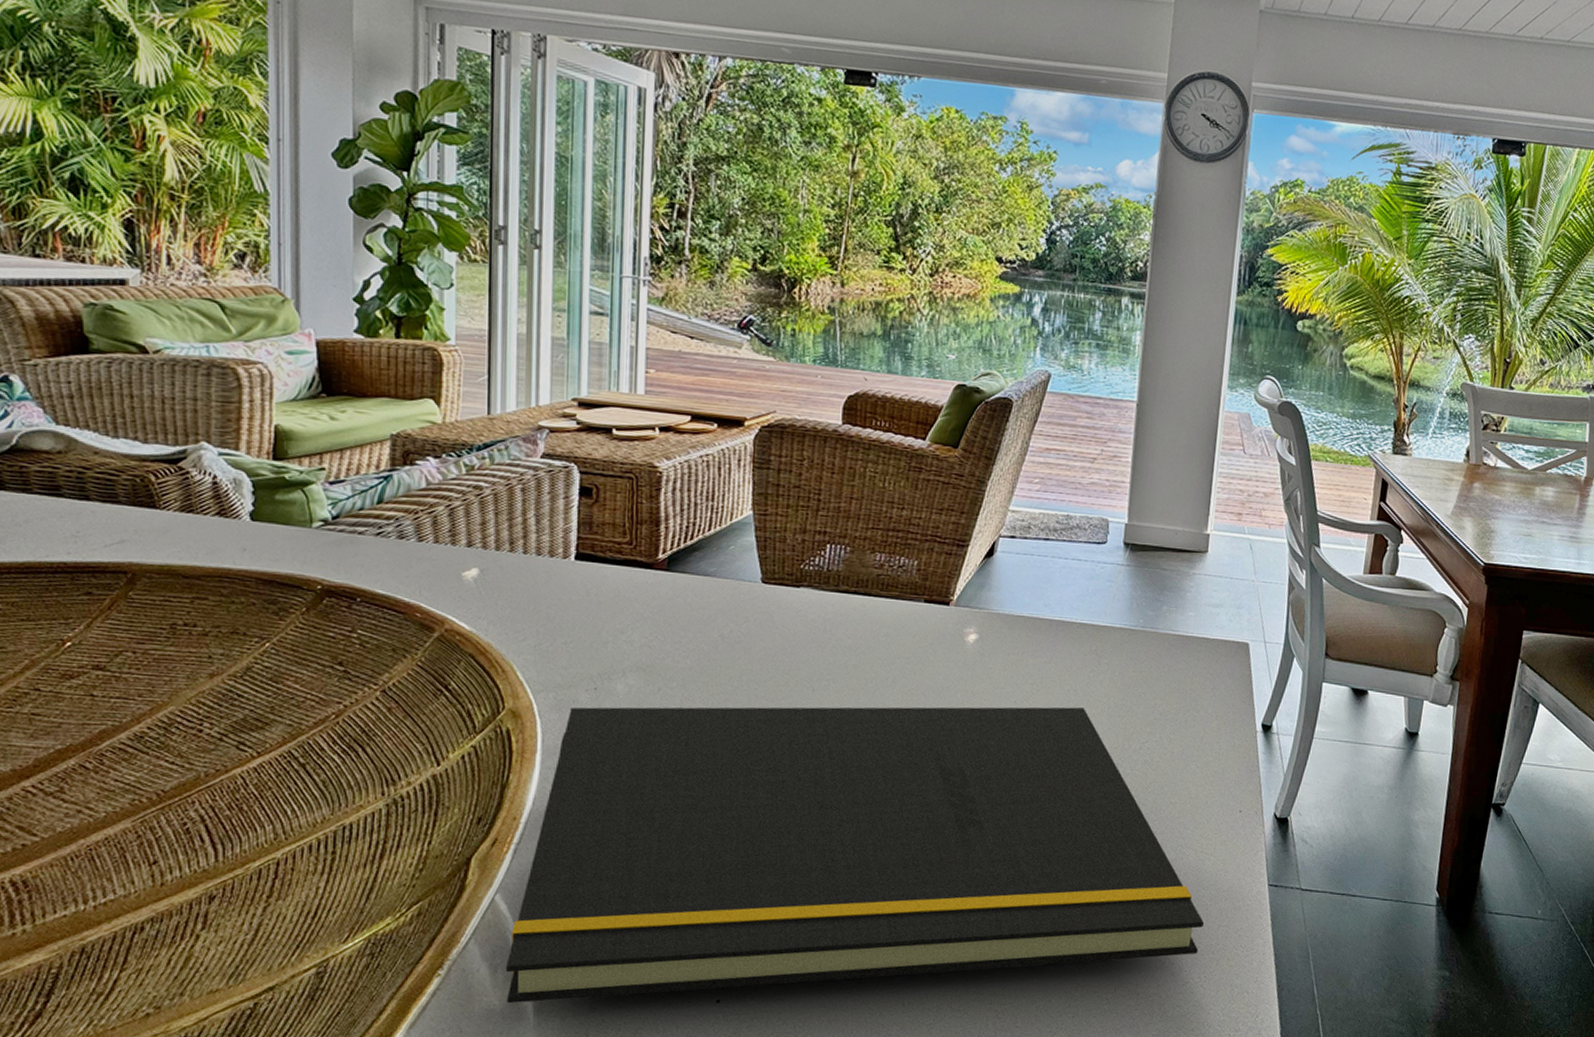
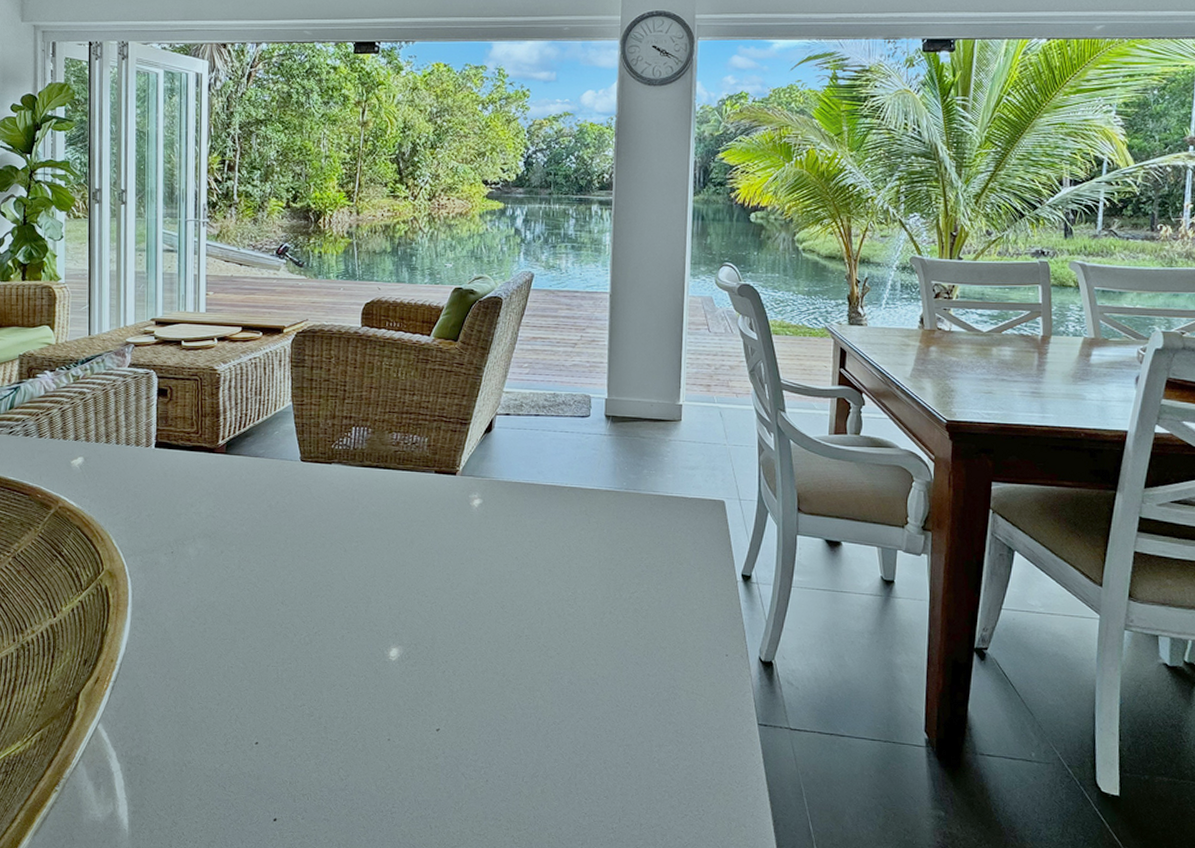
notepad: present [505,707,1205,1004] -> none [106,561,700,817]

